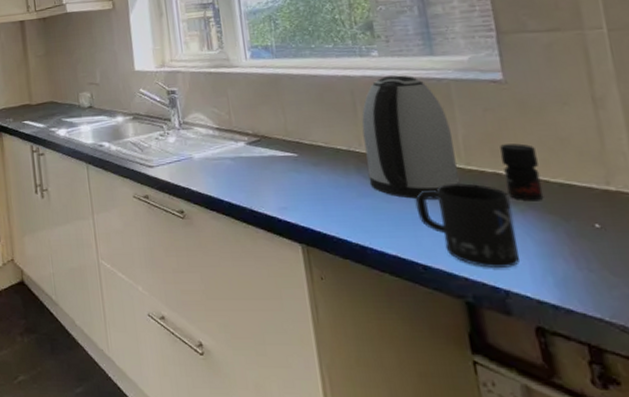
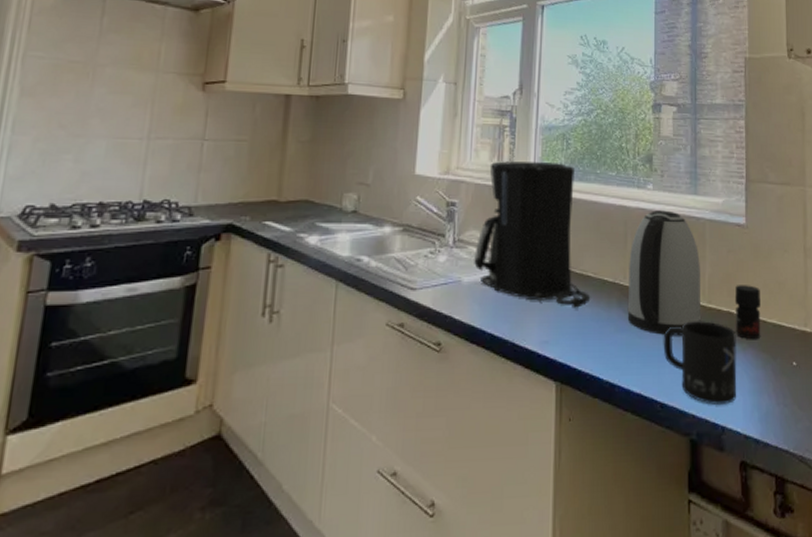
coffee maker: none [200,43,326,178] -> present [474,161,591,309]

